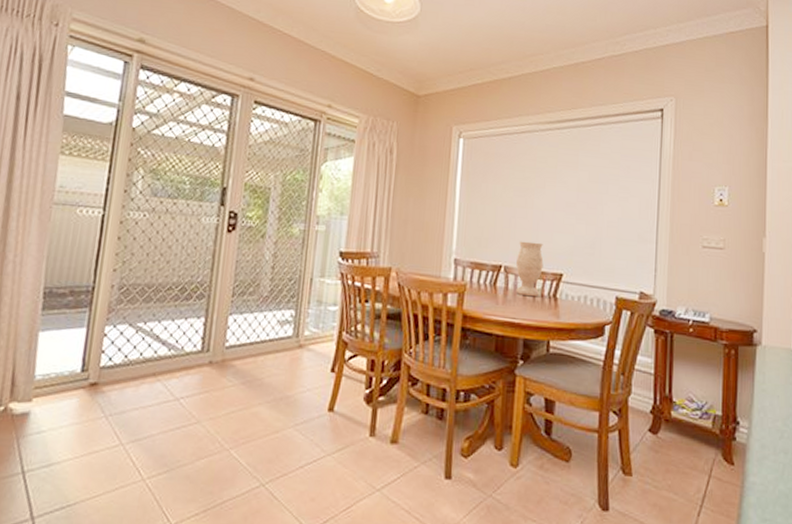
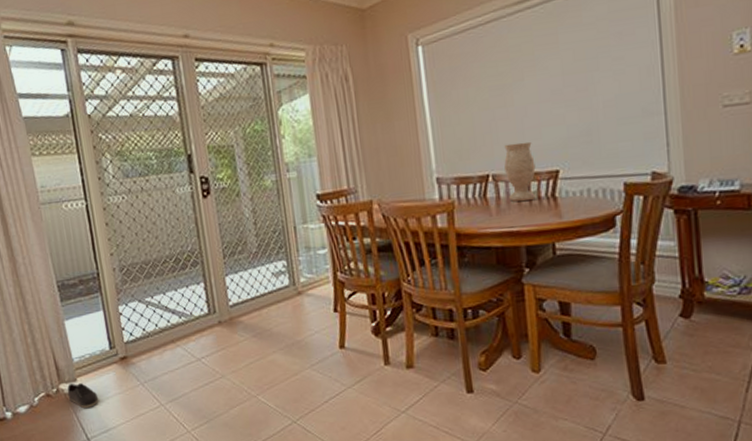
shoe: none [14,403,51,436] -> present [67,383,99,409]

